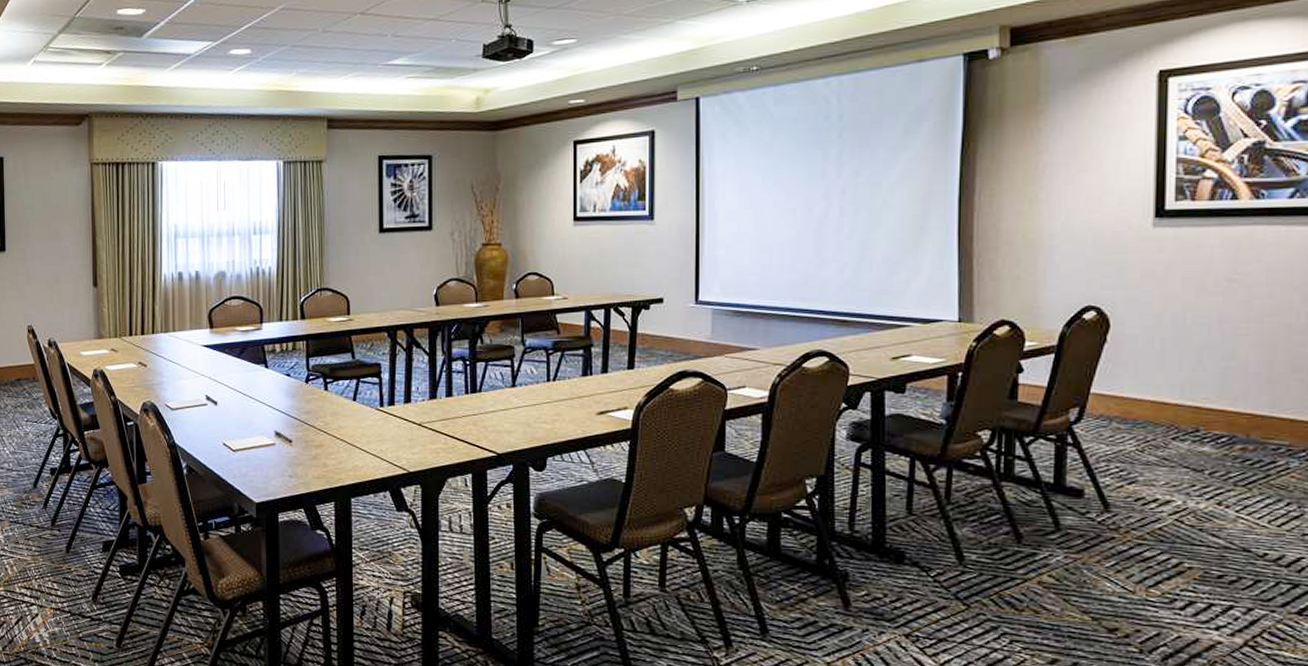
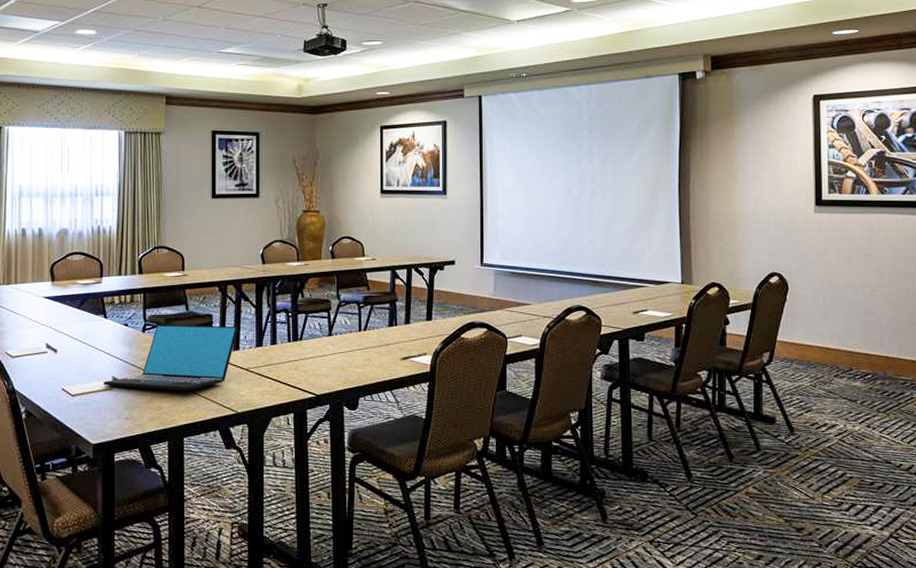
laptop: none [266,374,410,447] -> present [103,324,238,390]

